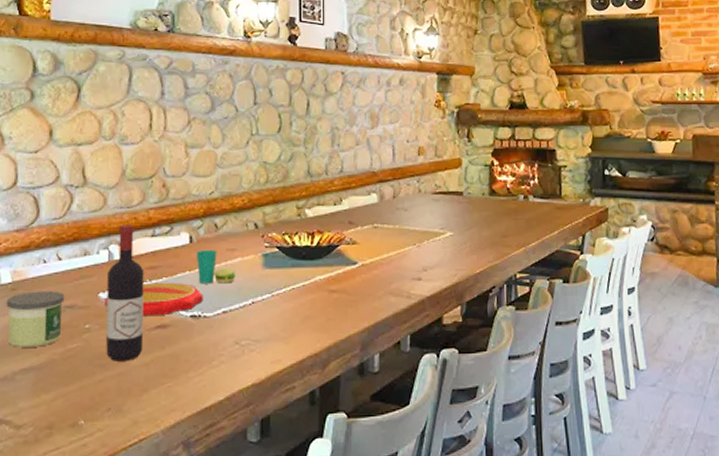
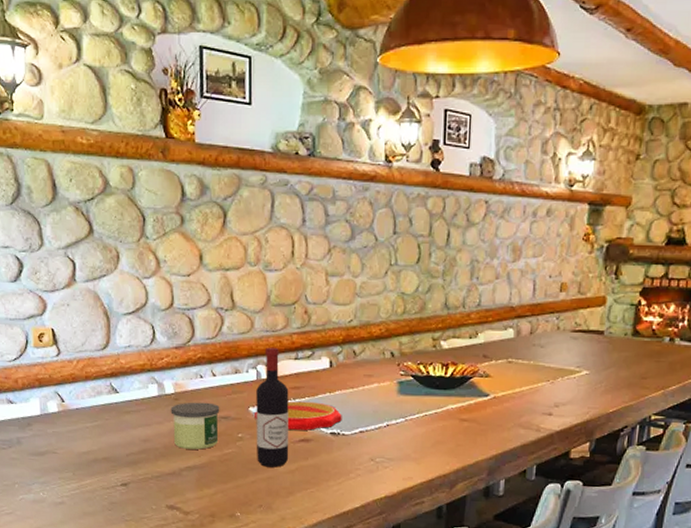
cup: present [196,249,236,284] -> none [335,374,372,406]

